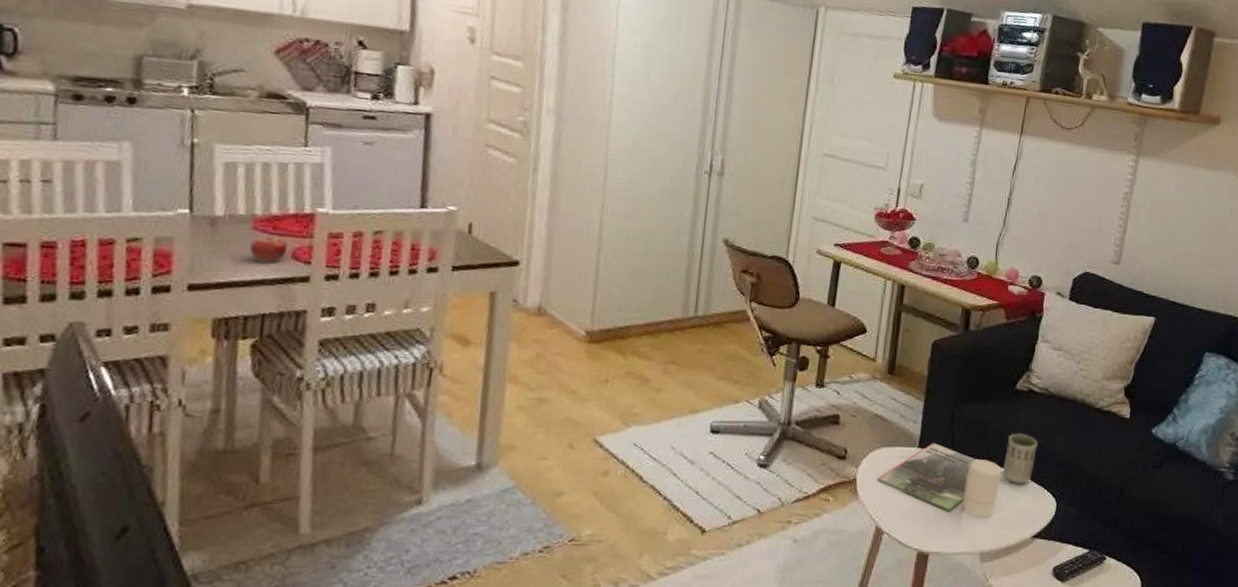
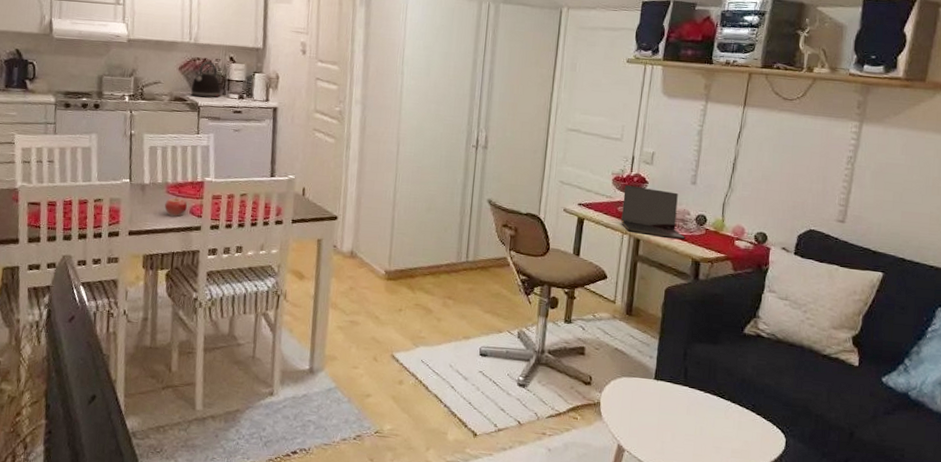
kettle: none [294,44,343,97] -> present [190,61,221,98]
magazine: present [878,443,977,511] -> none [619,376,708,437]
laptop: none [884,222,955,286] -> present [621,185,685,240]
candle: present [962,459,1001,518] -> none [695,393,731,447]
cup: present [1002,433,1038,485] -> none [732,372,766,419]

